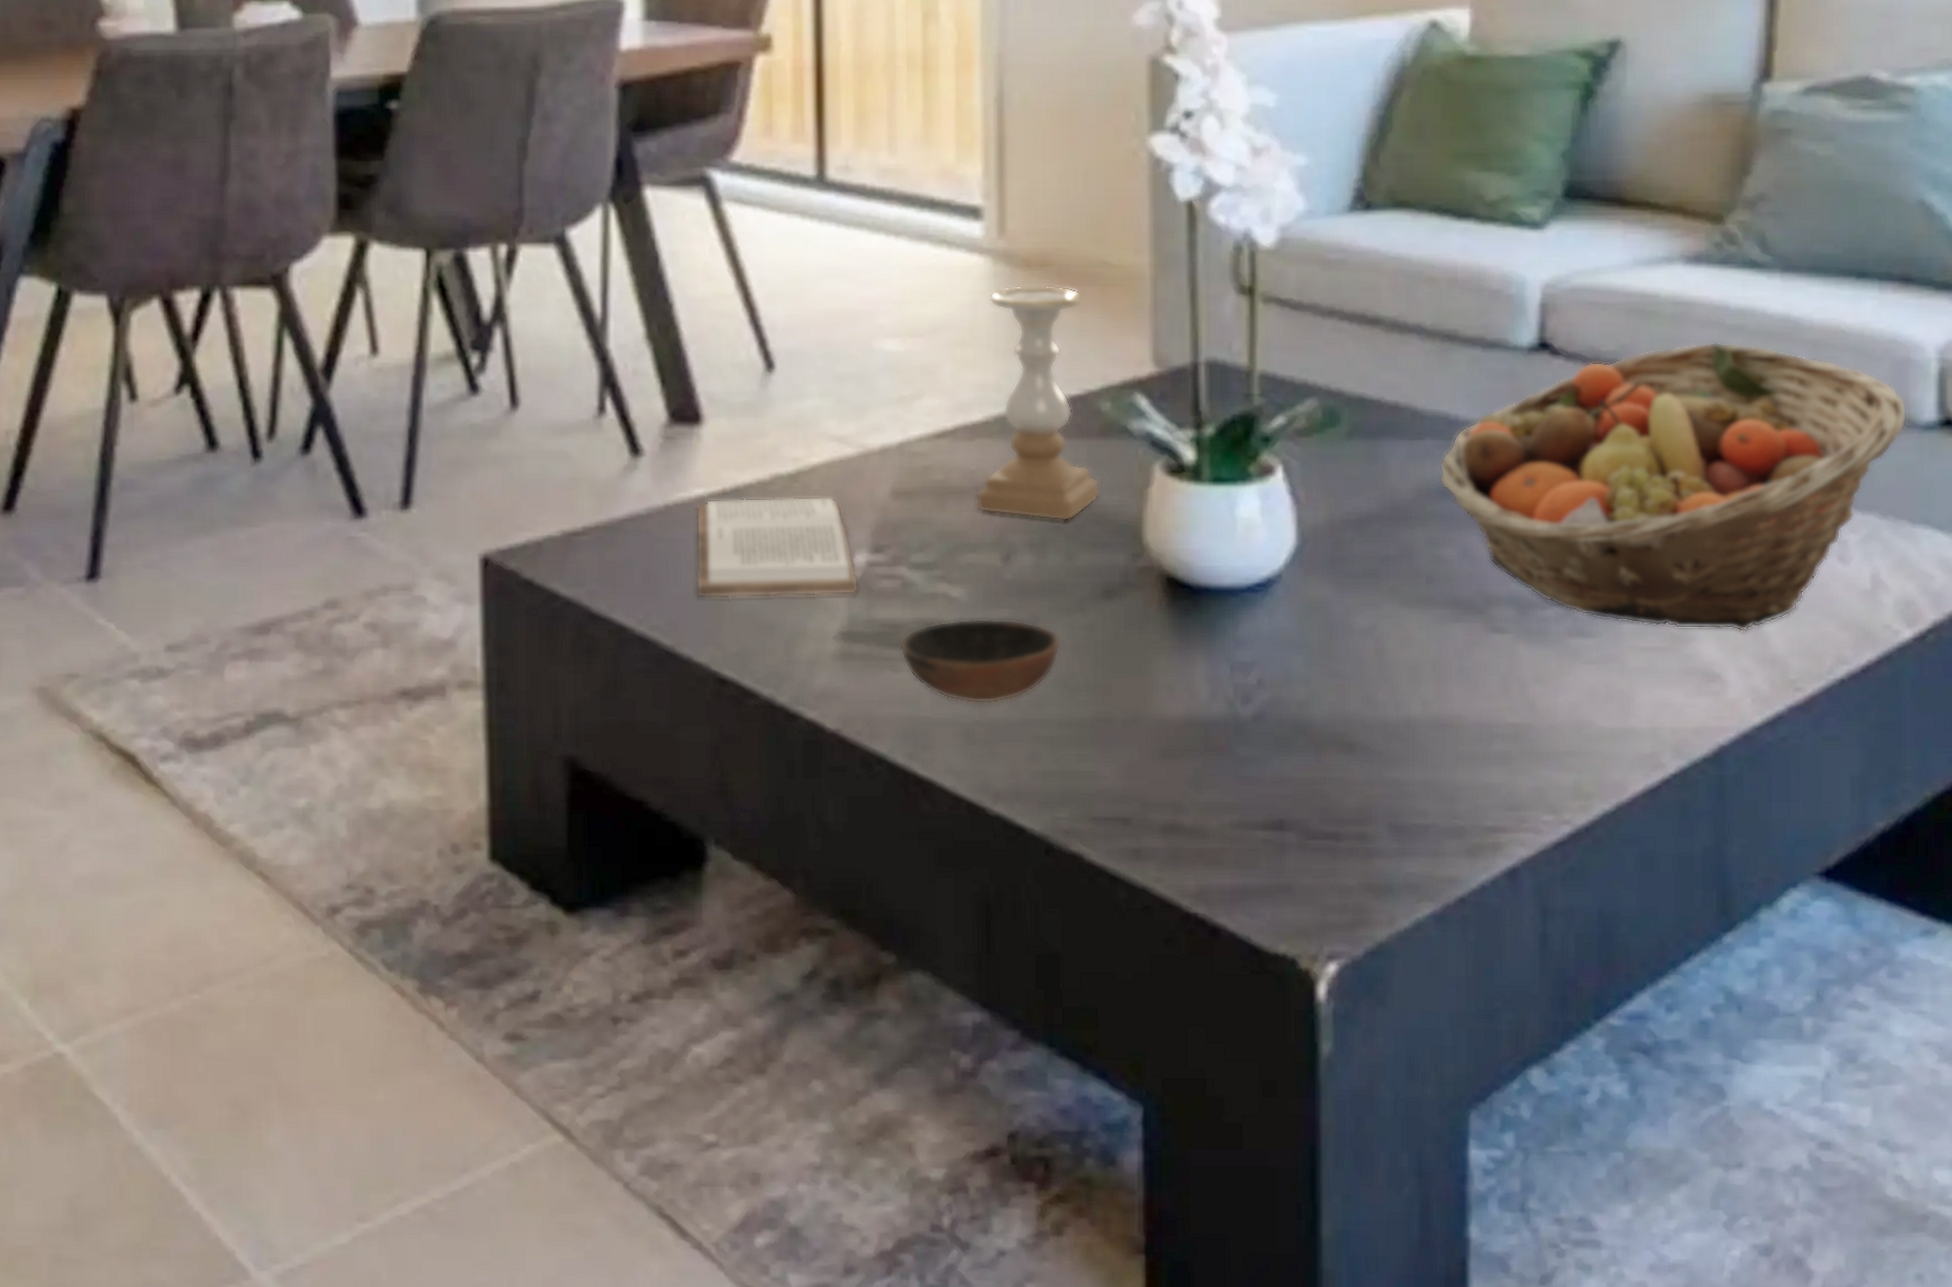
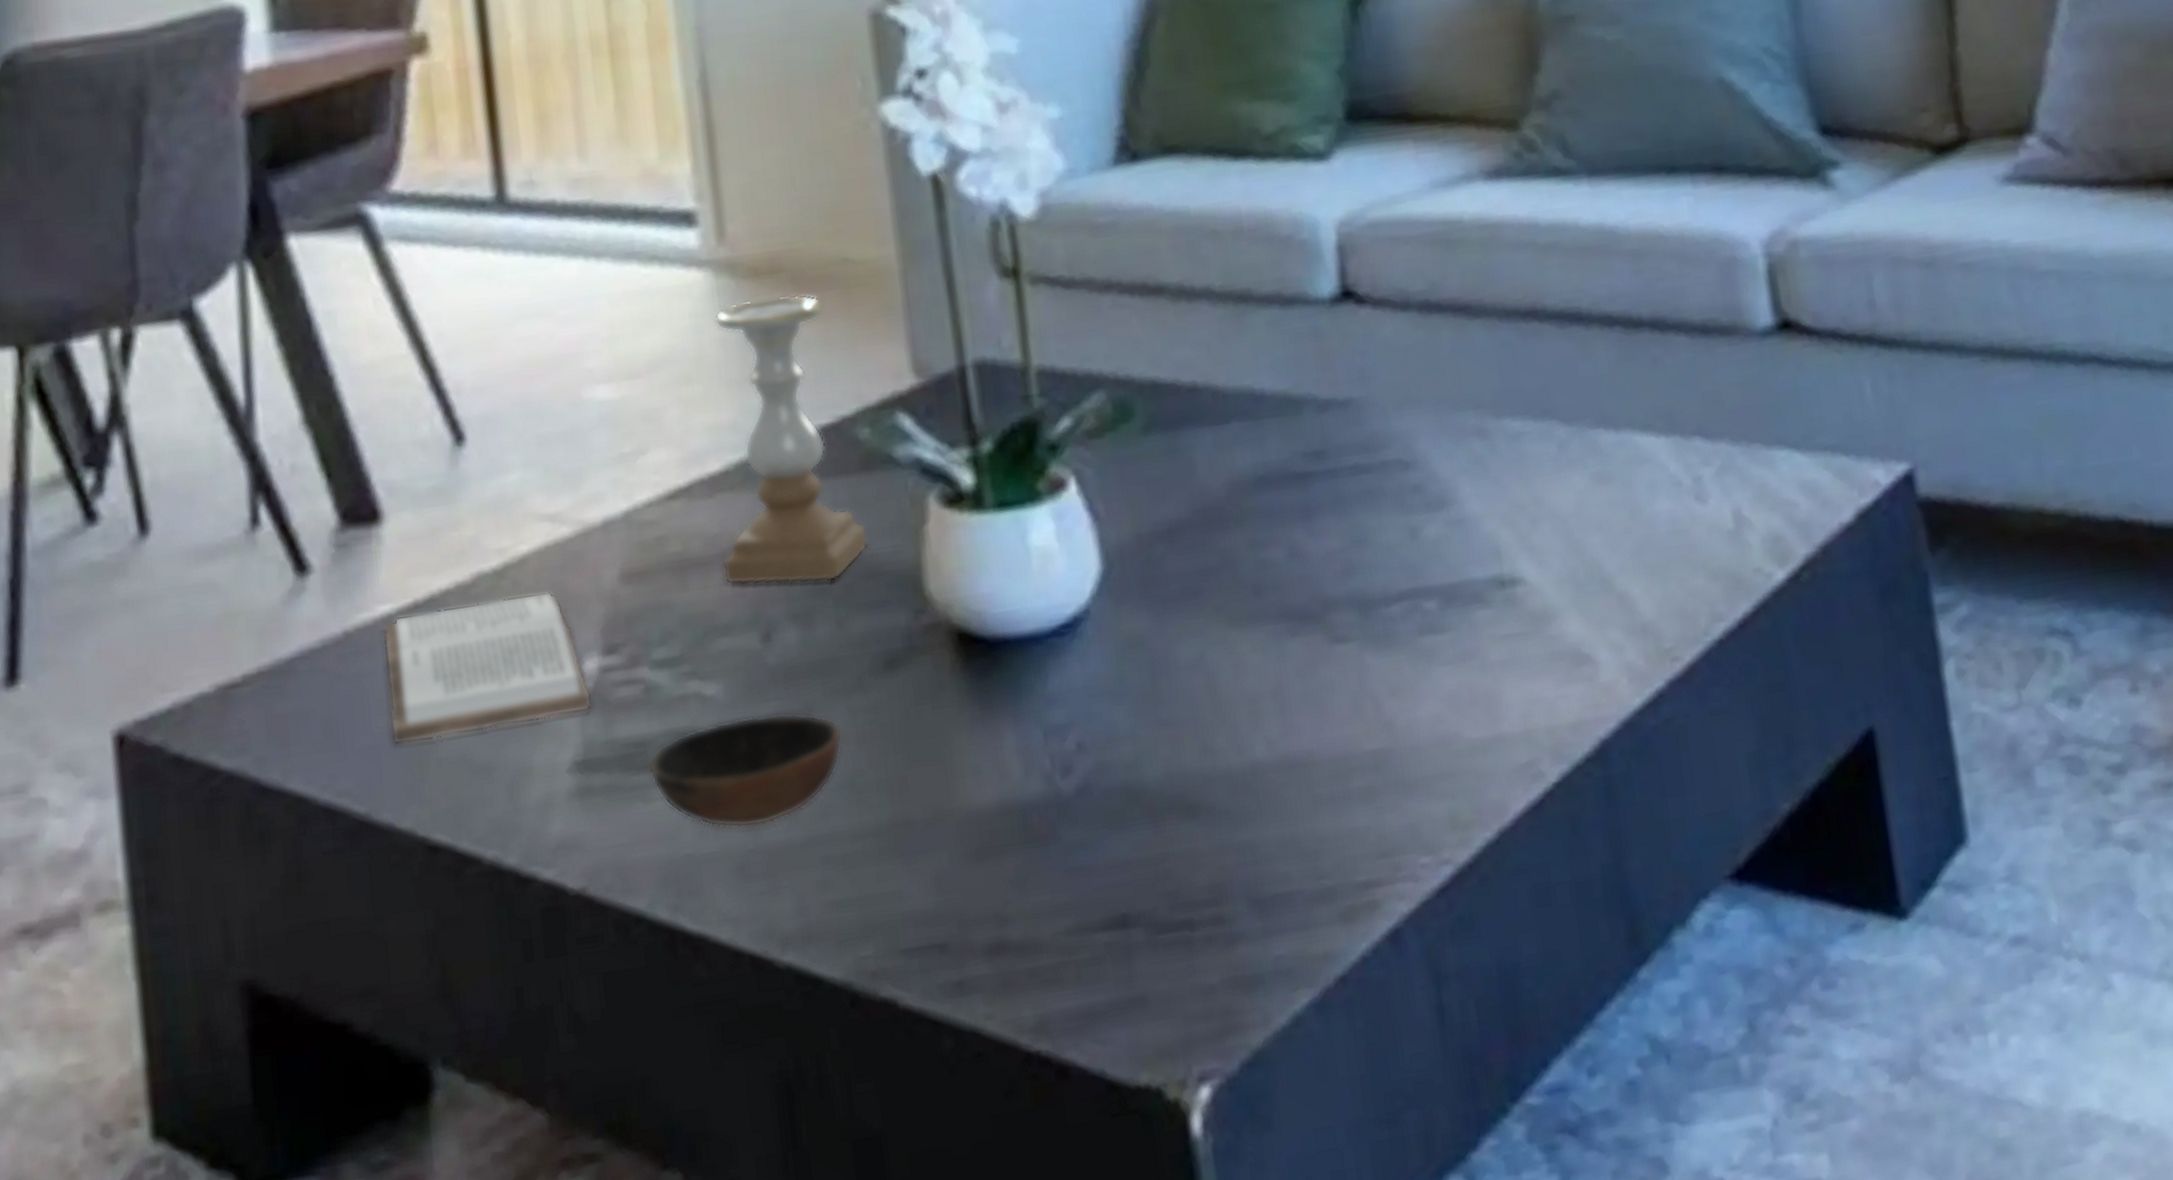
fruit basket: present [1439,342,1907,633] -> none [1250,264,1743,608]

